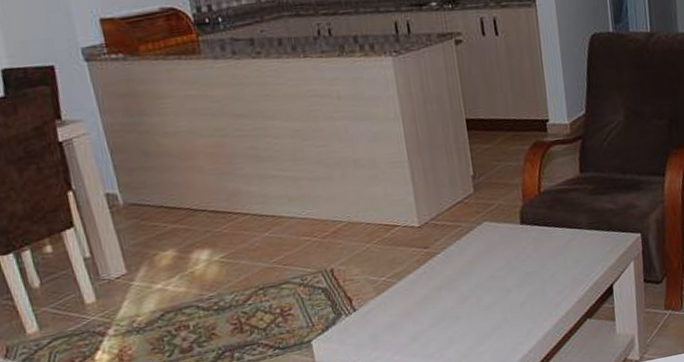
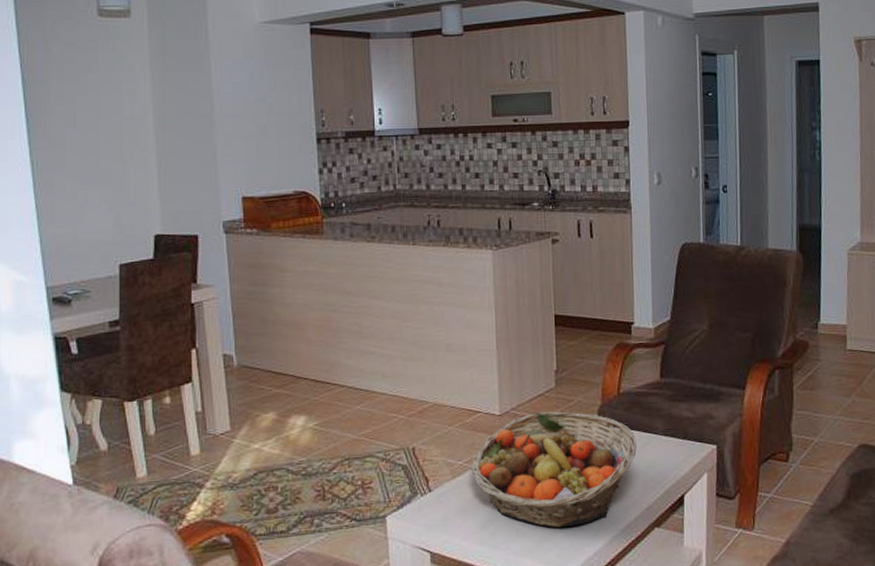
fruit basket: none [395,215,563,332] -> present [471,411,637,528]

